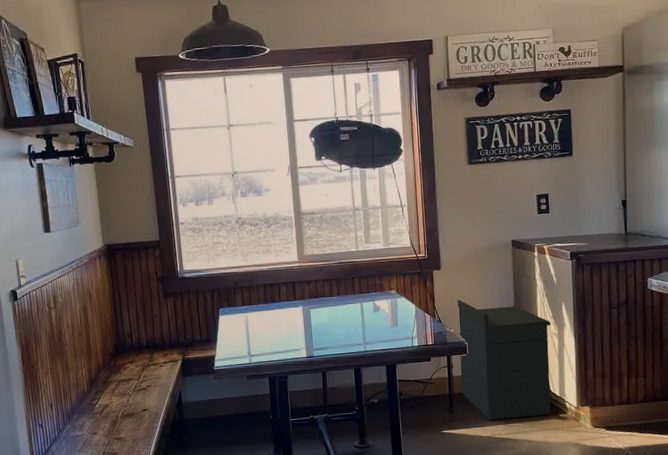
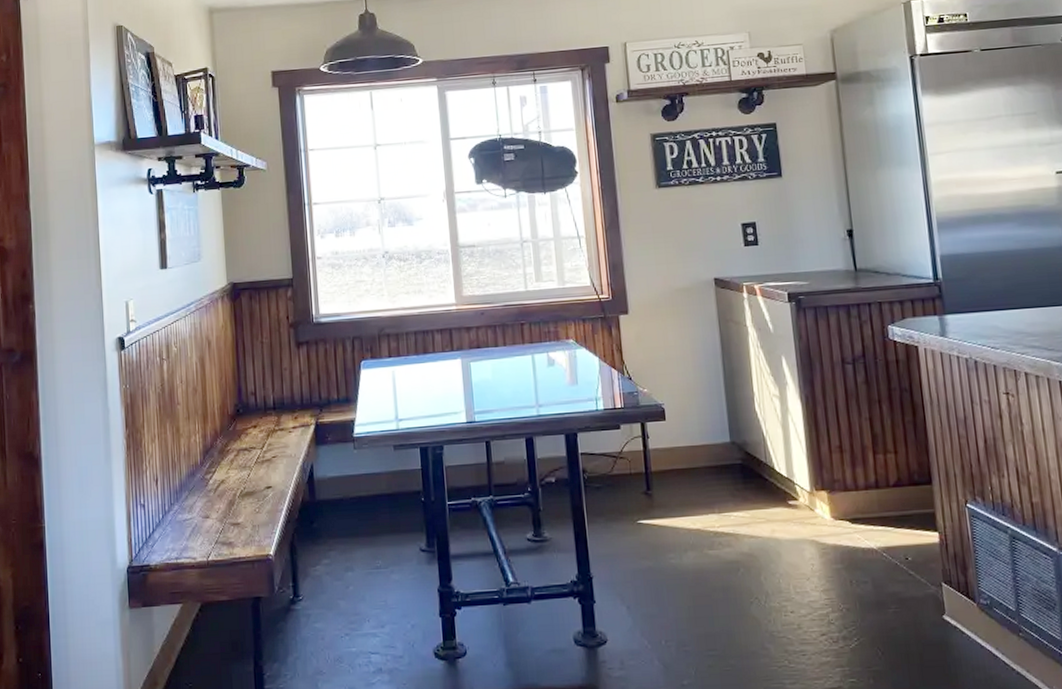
storage cabinet: present [457,299,551,420] -> none [651,351,777,508]

